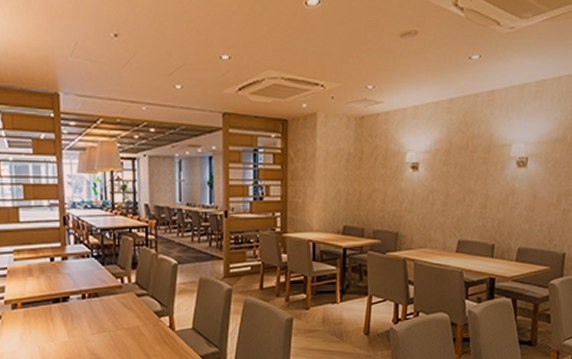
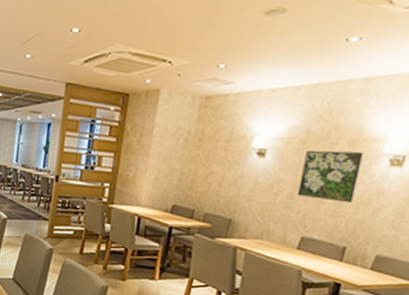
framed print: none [449,157,497,205] -> present [297,150,364,204]

